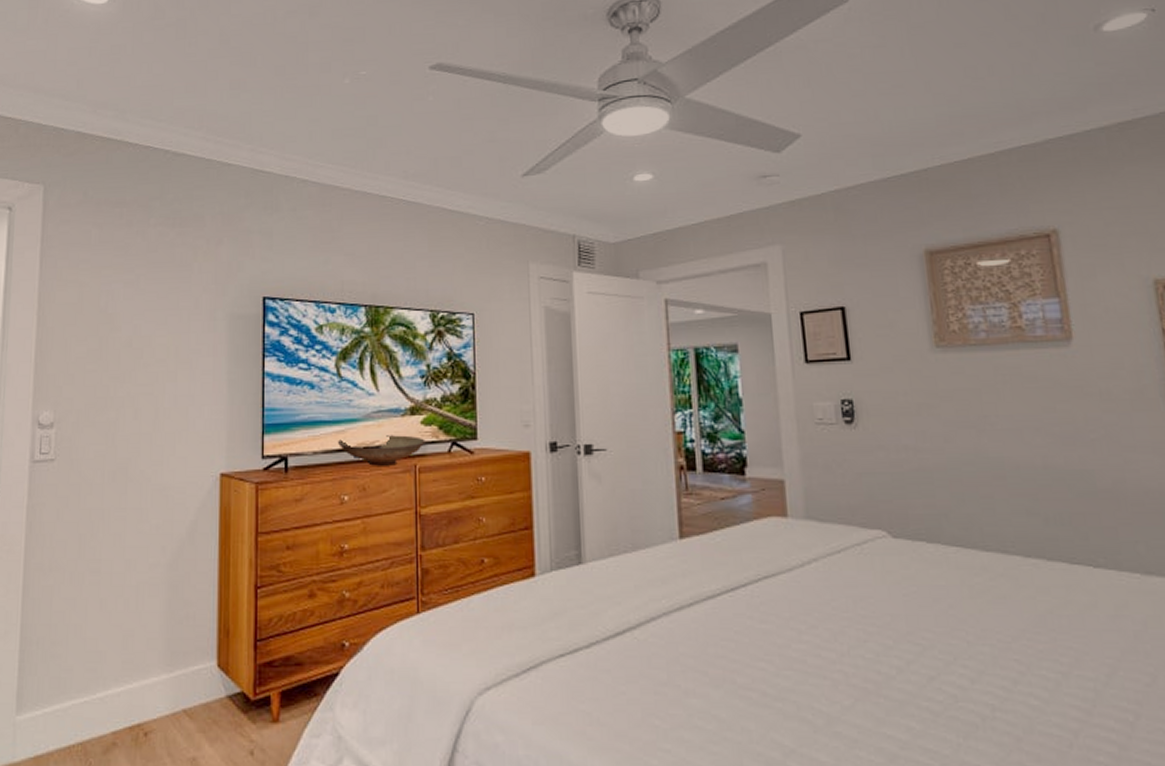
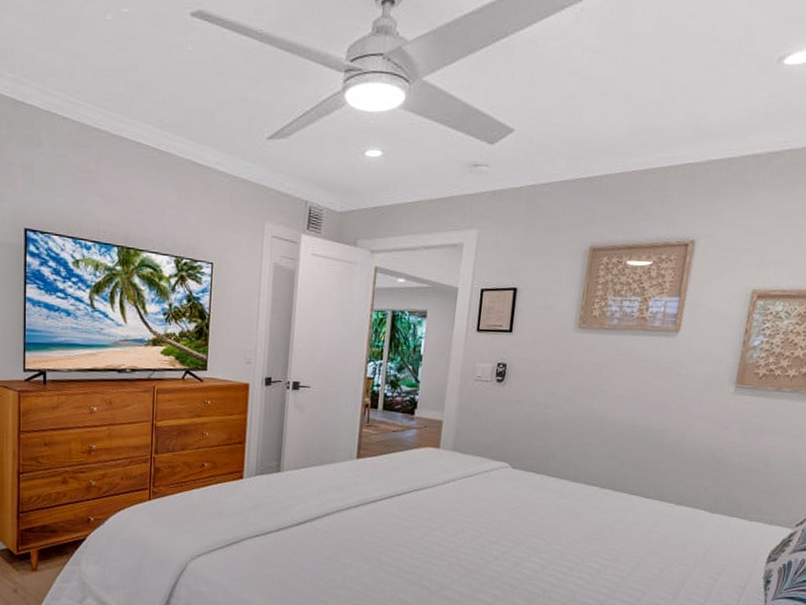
decorative bowl: present [338,435,426,466] -> none [90,360,164,386]

